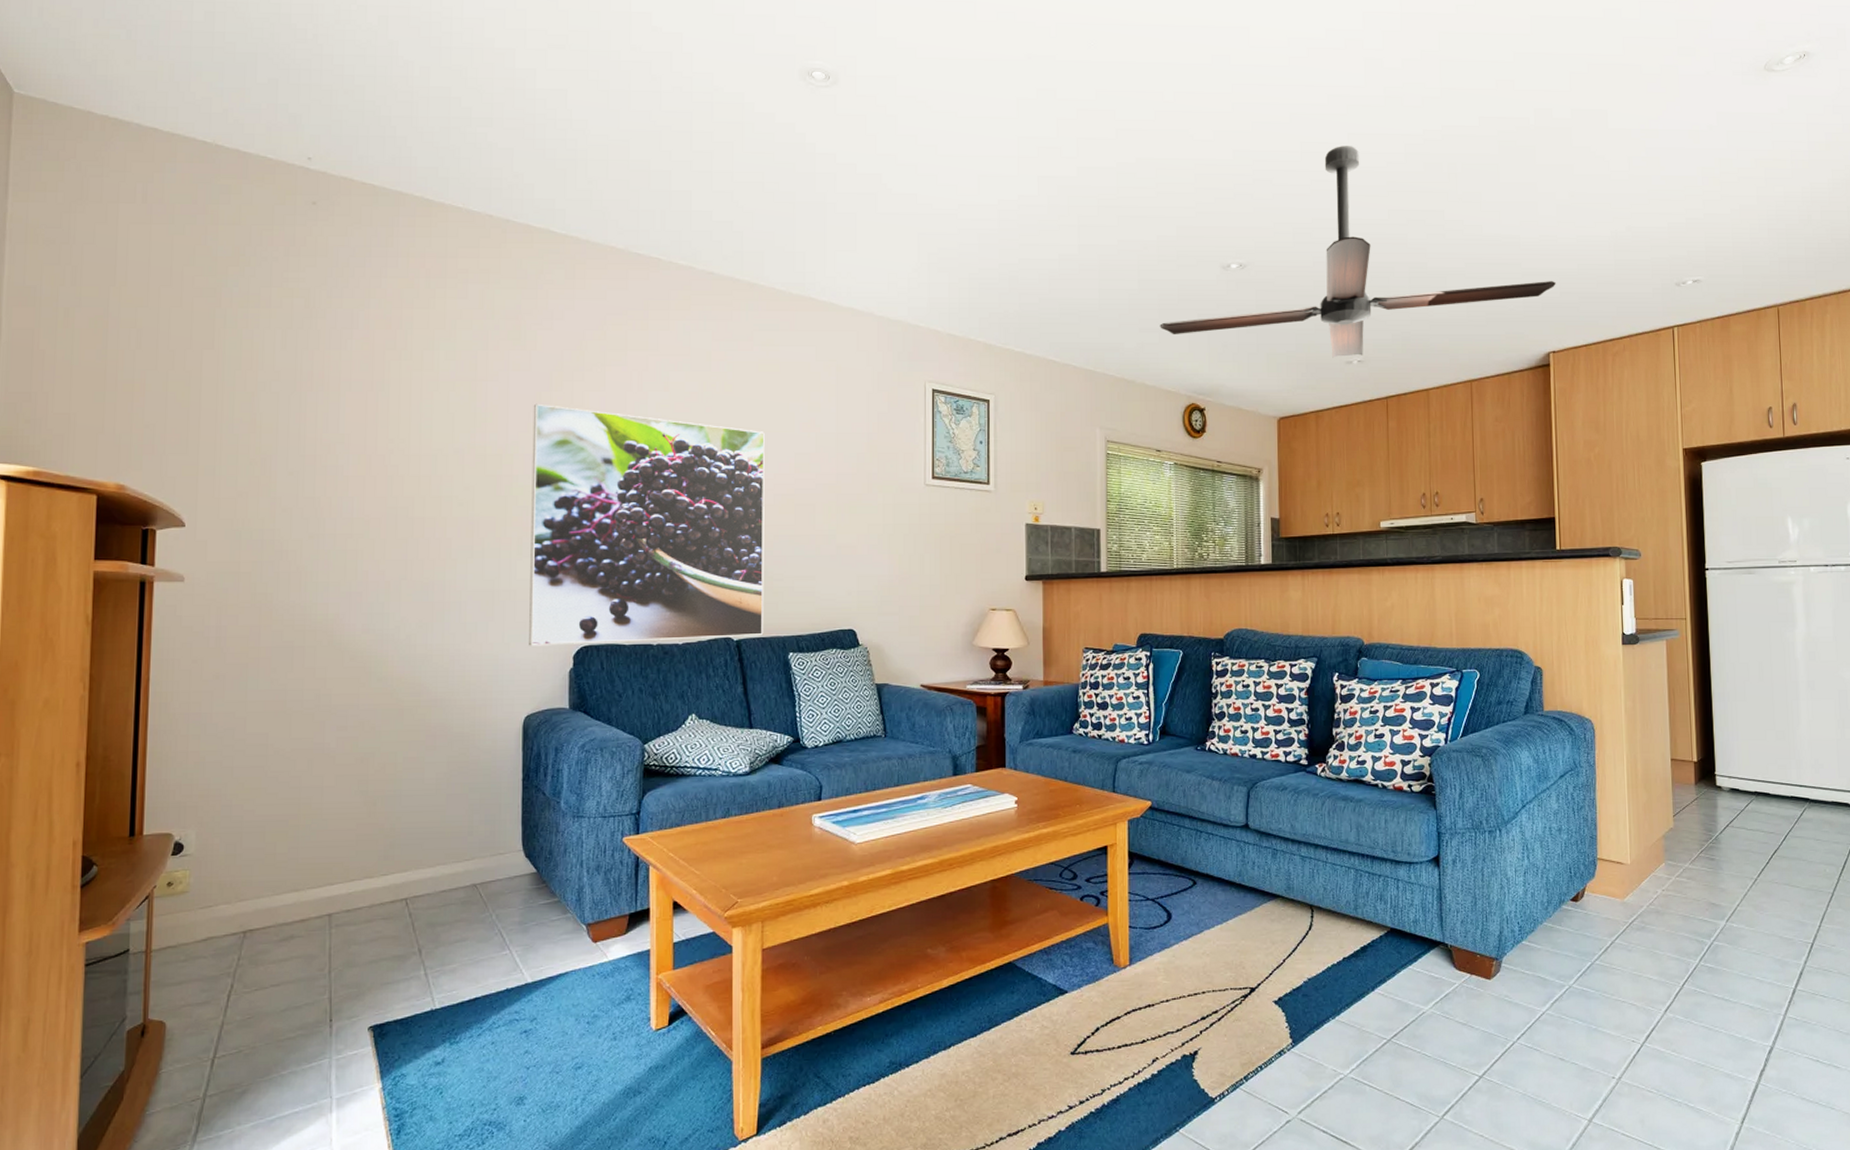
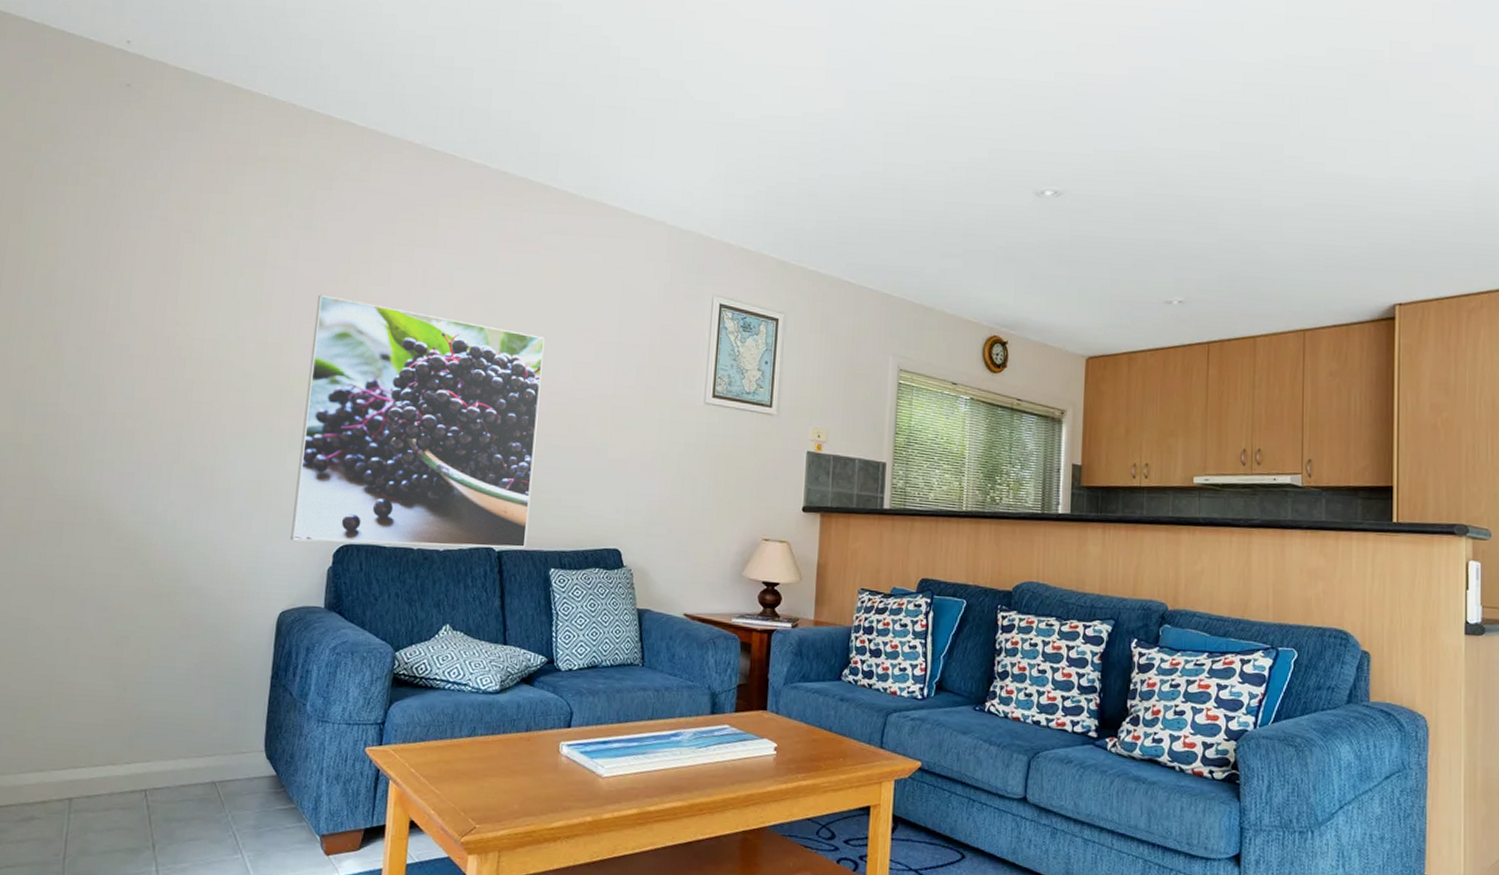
ceiling fan: present [1160,146,1556,358] -> none [964,72,1406,297]

